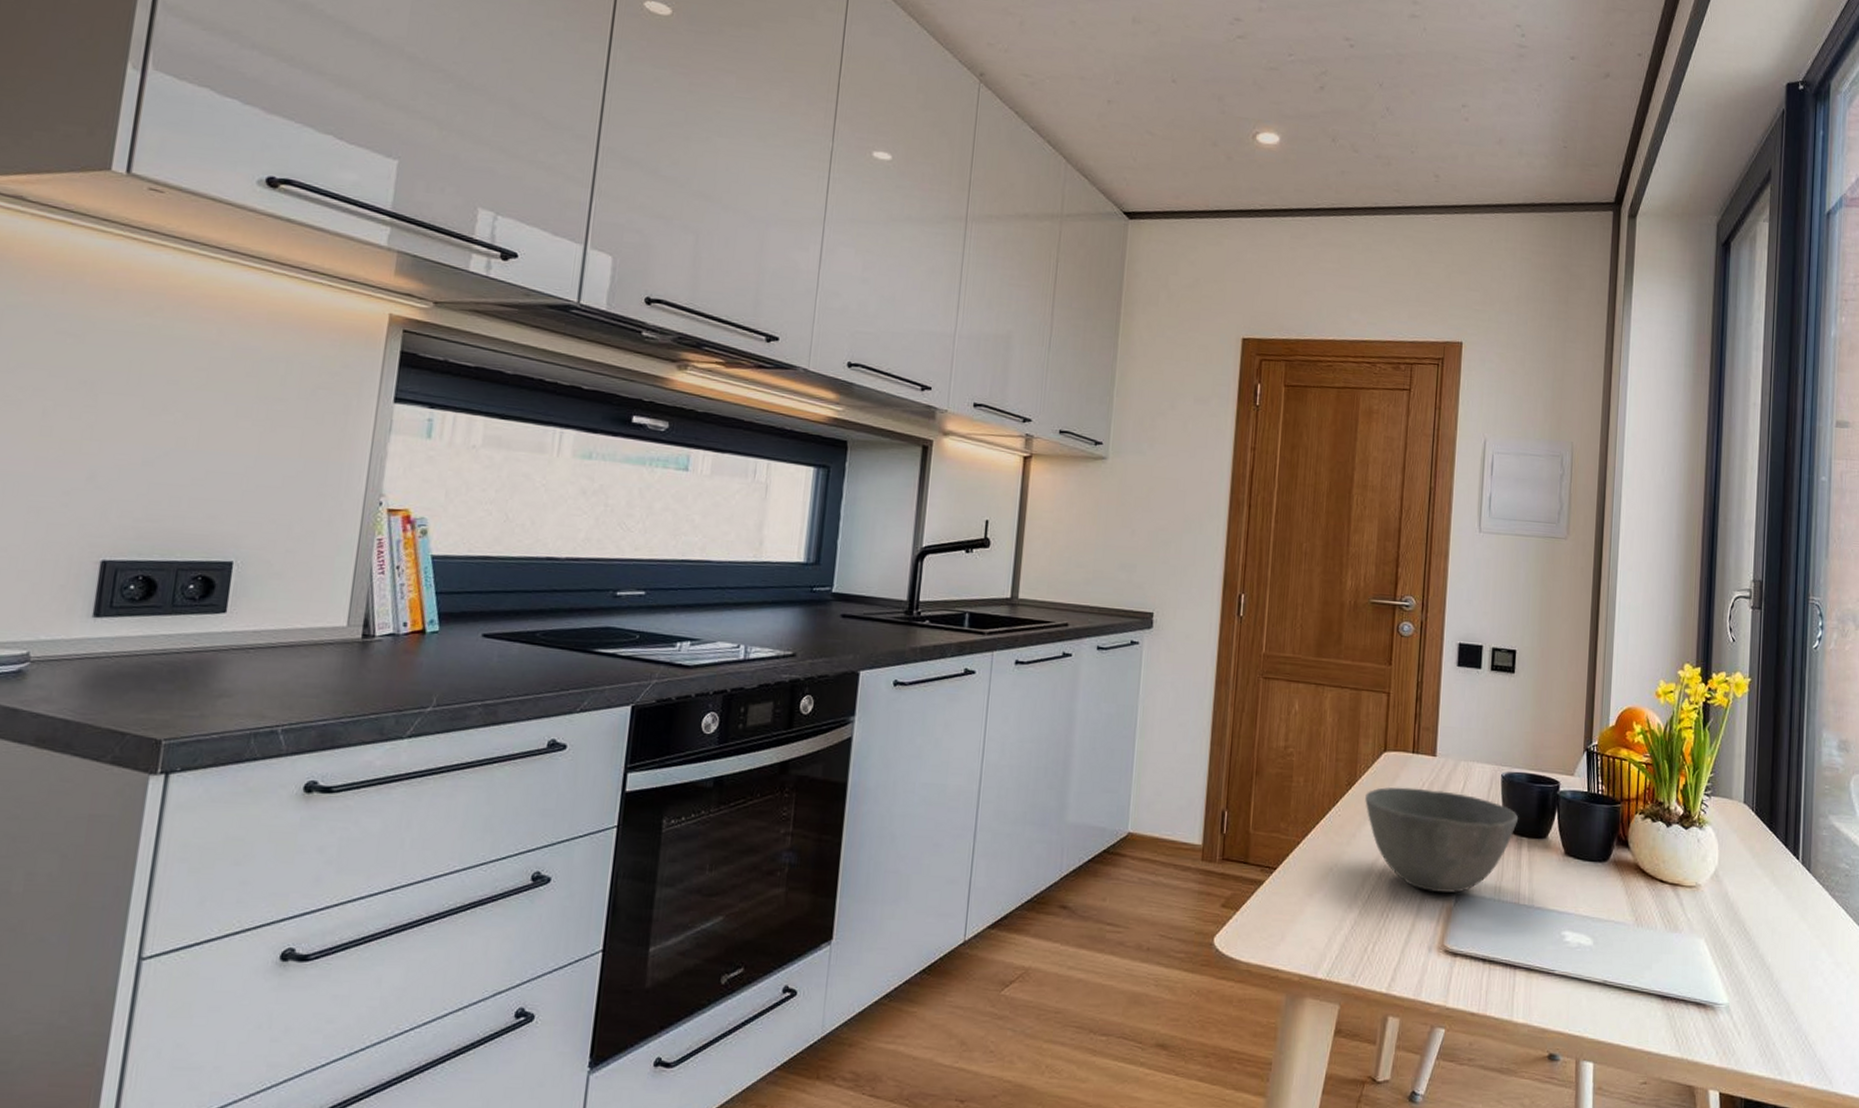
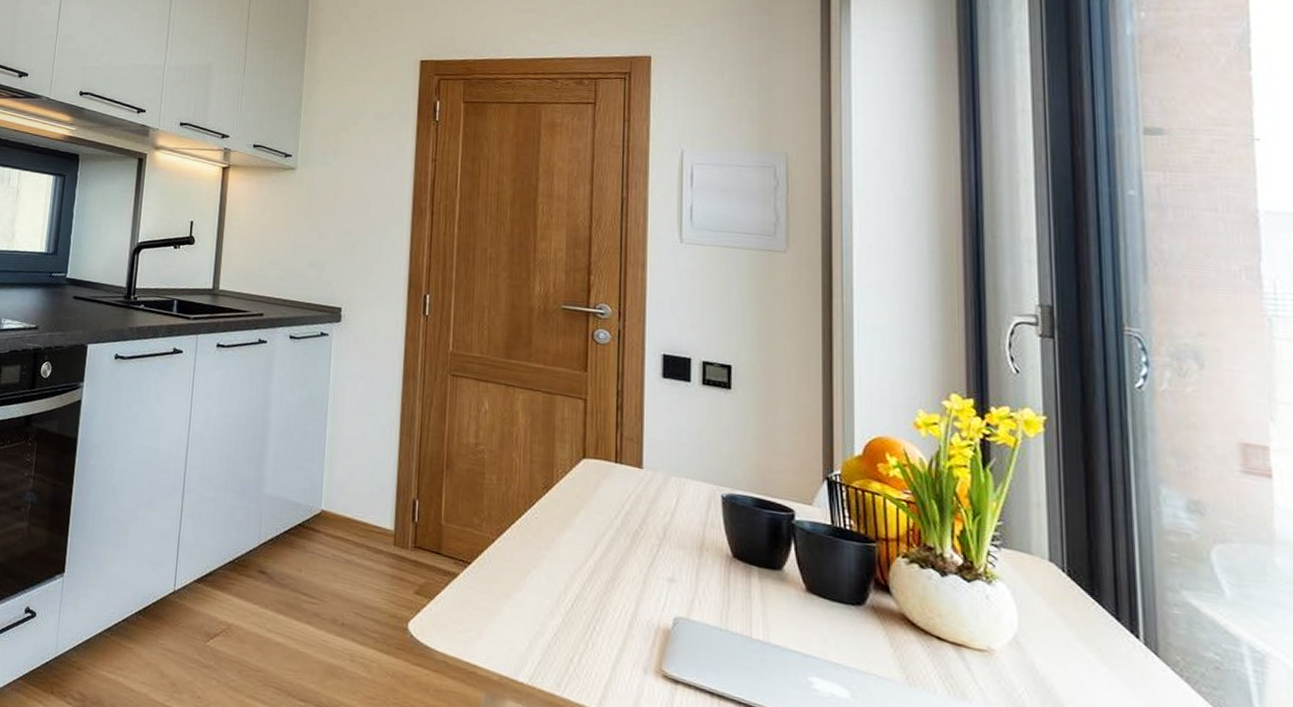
bowl: present [1365,787,1518,893] -> none [564,494,744,616]

